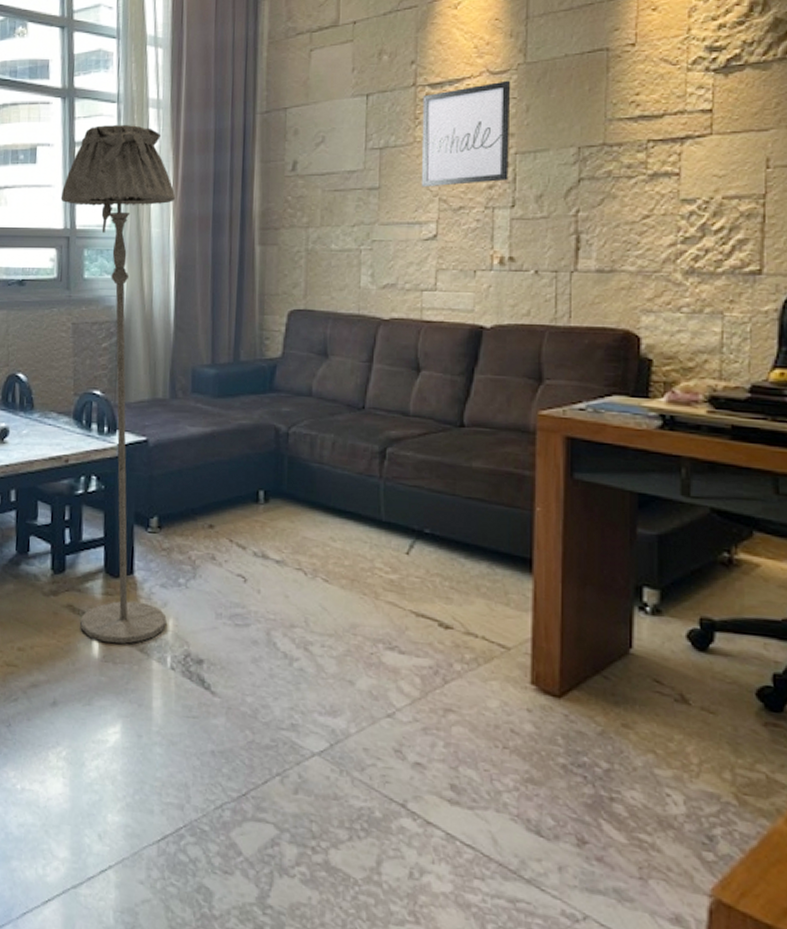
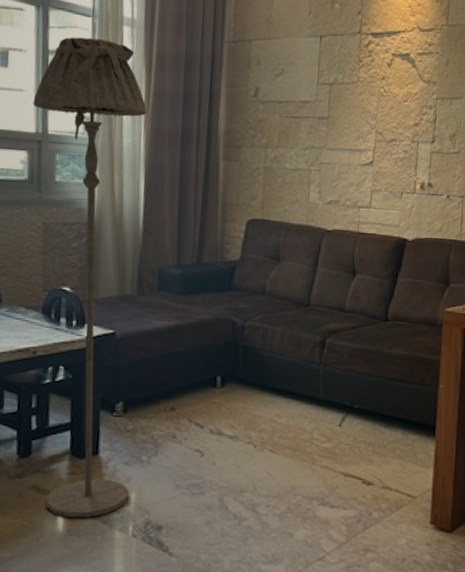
wall art: present [421,80,511,187] -> none [363,37,436,121]

